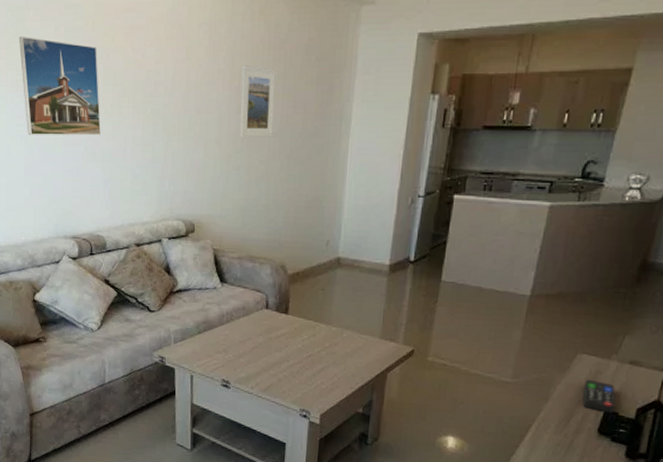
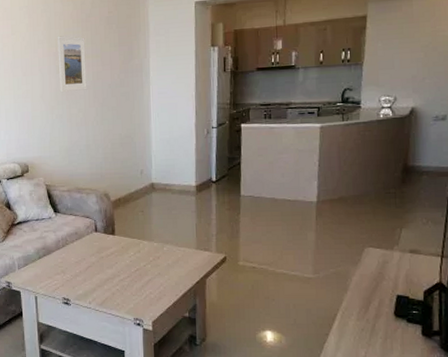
remote control: present [582,379,616,414] -> none [375,269,405,298]

